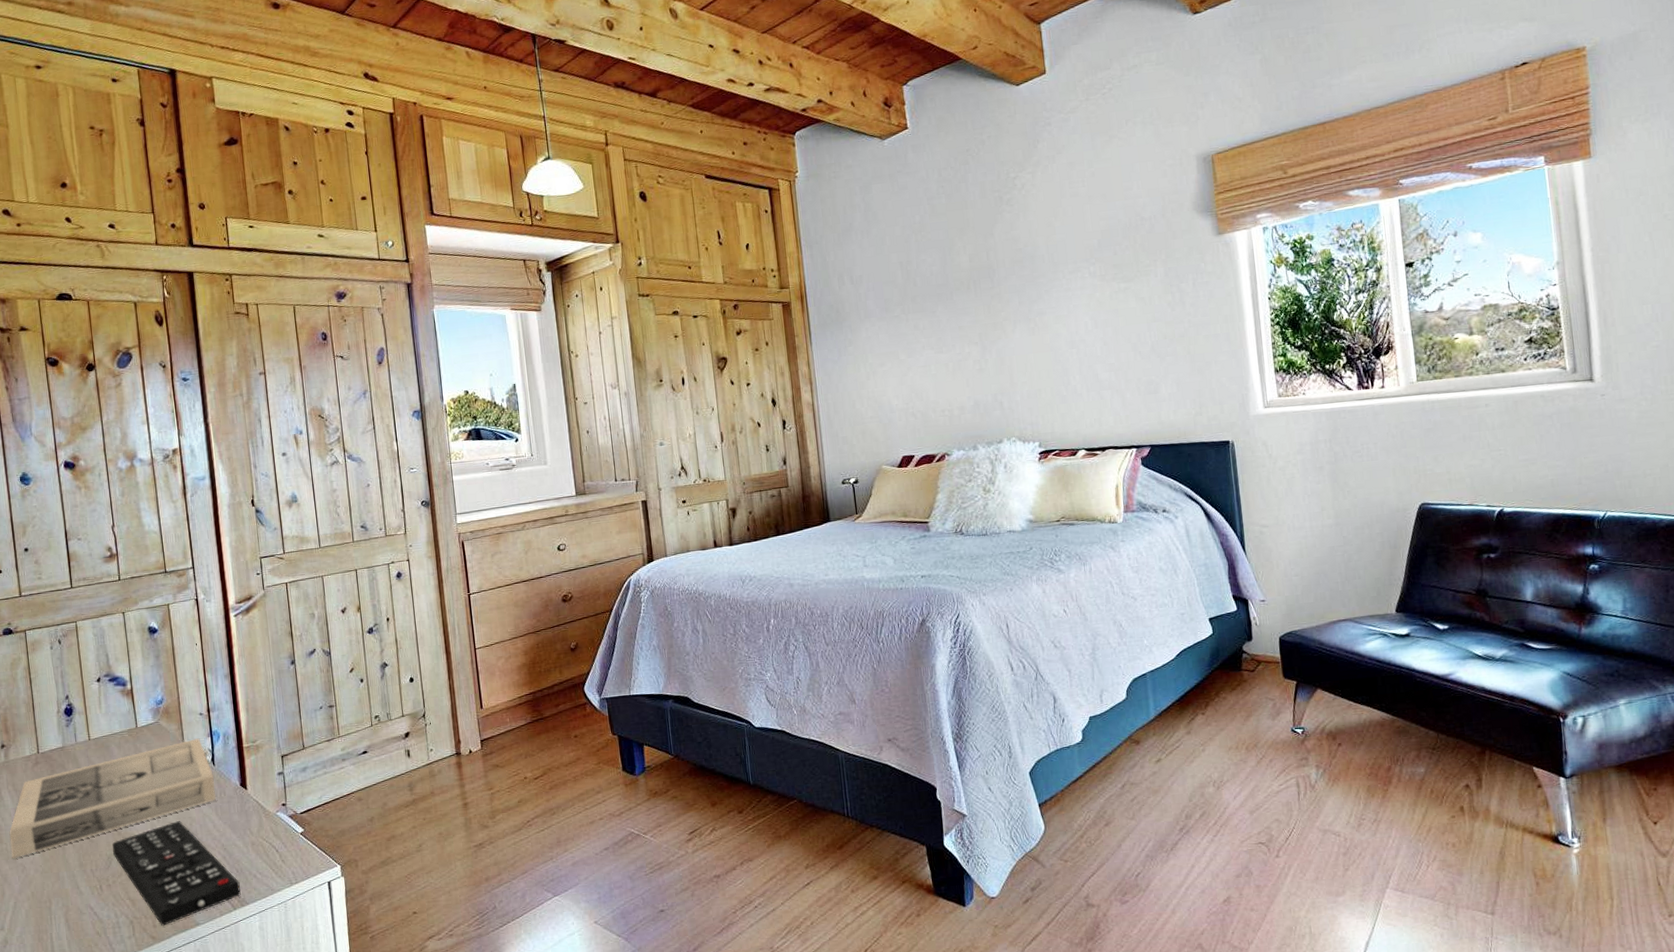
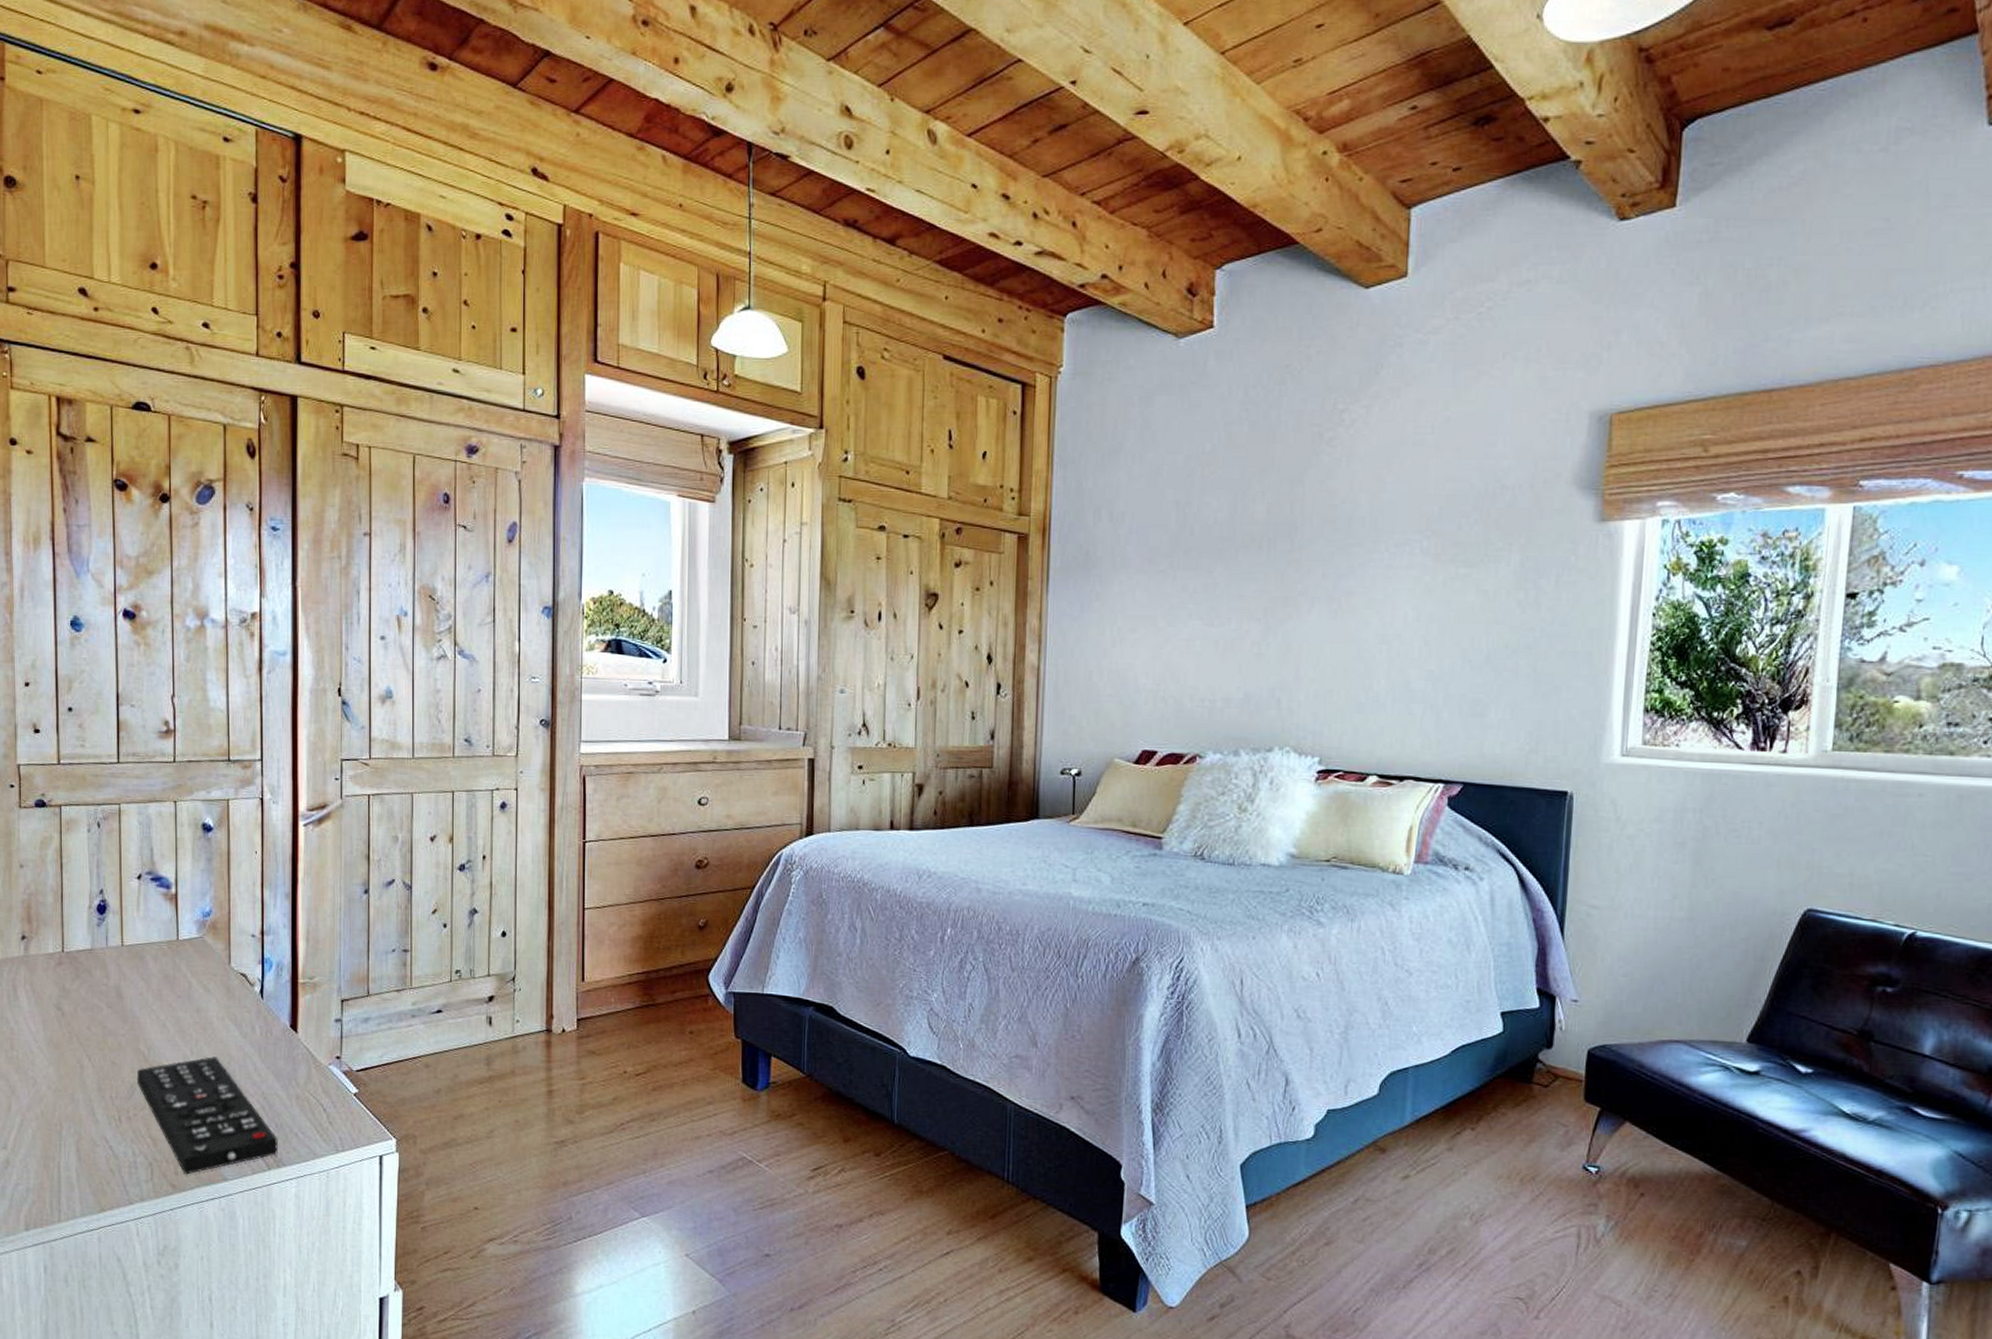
photo frame: present [9,738,216,859] -> none [22,963,260,1070]

